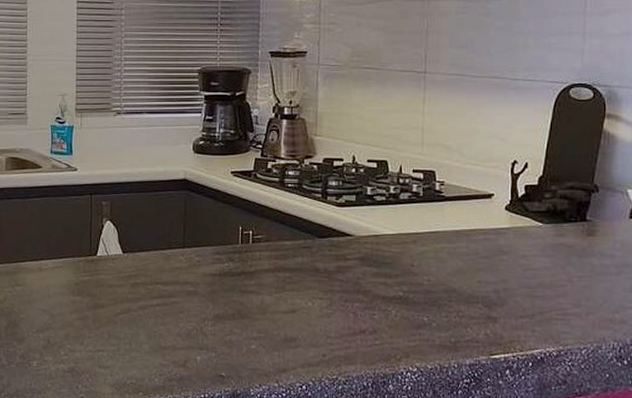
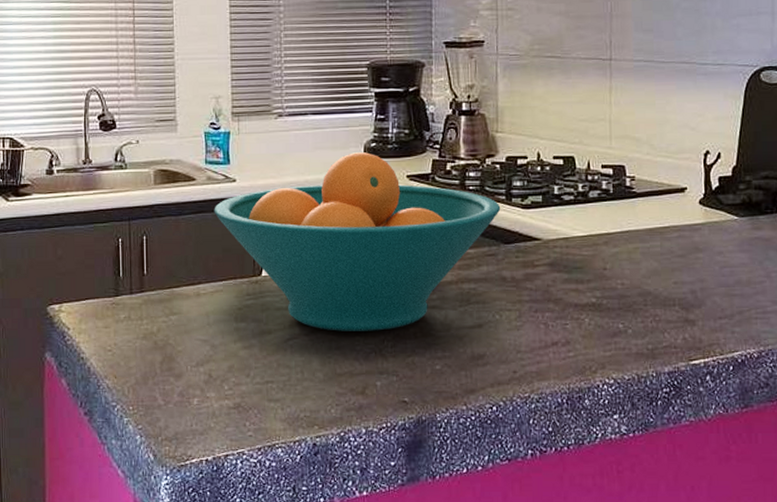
fruit bowl: none [57,149,317,311] -> present [214,152,501,331]

